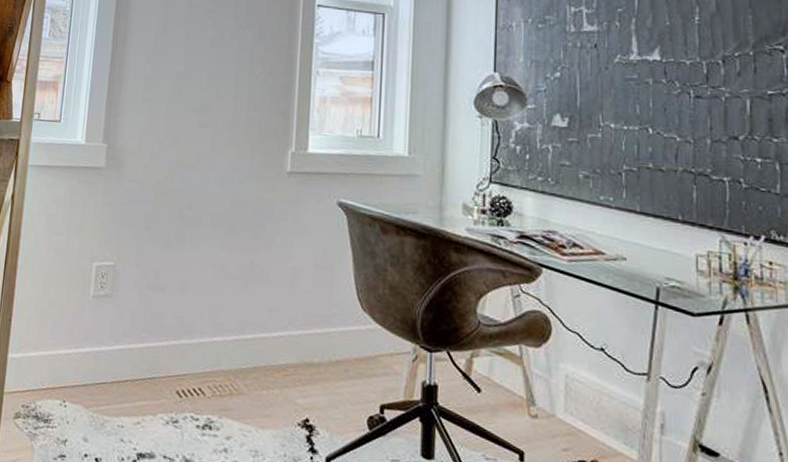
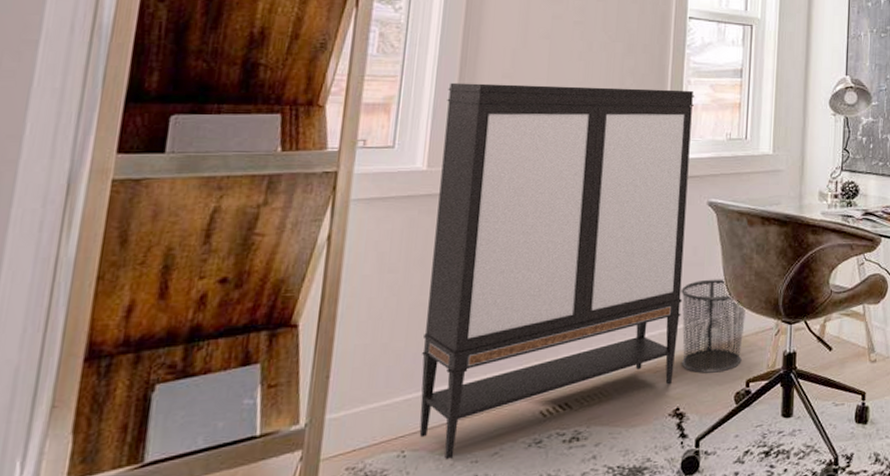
storage cabinet: none [77,65,323,418] -> present [419,82,694,459]
waste bin: none [310,285,381,391] -> present [681,279,747,373]

